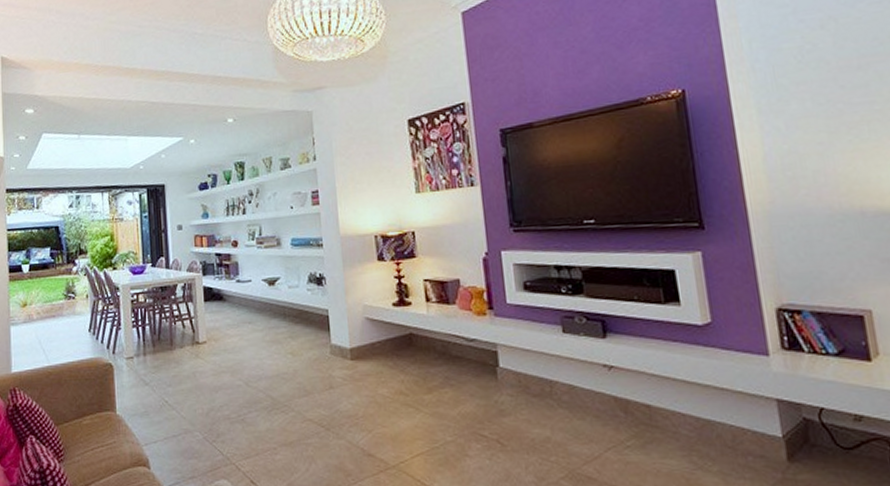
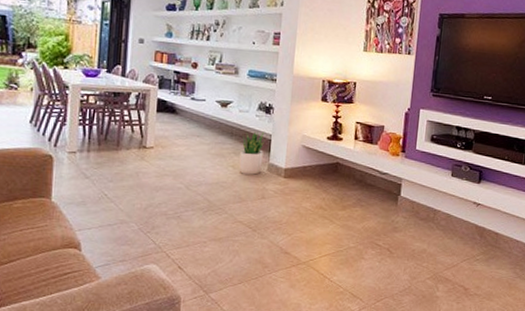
planter: none [297,307,324,361] -> present [239,131,265,175]

